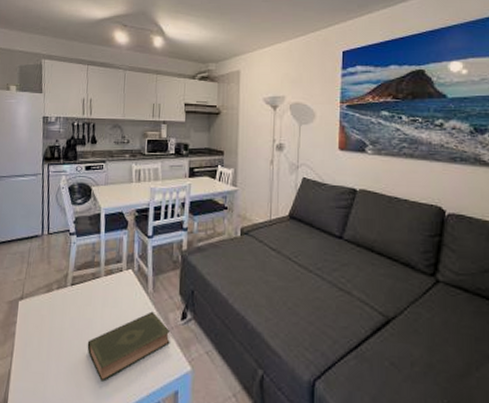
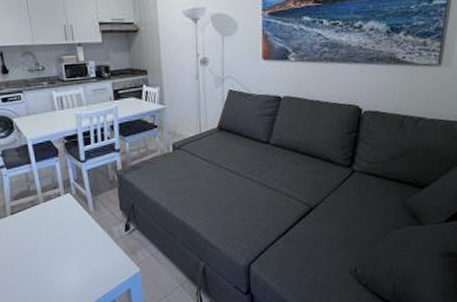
book: present [87,311,171,382] -> none [38,227,117,291]

